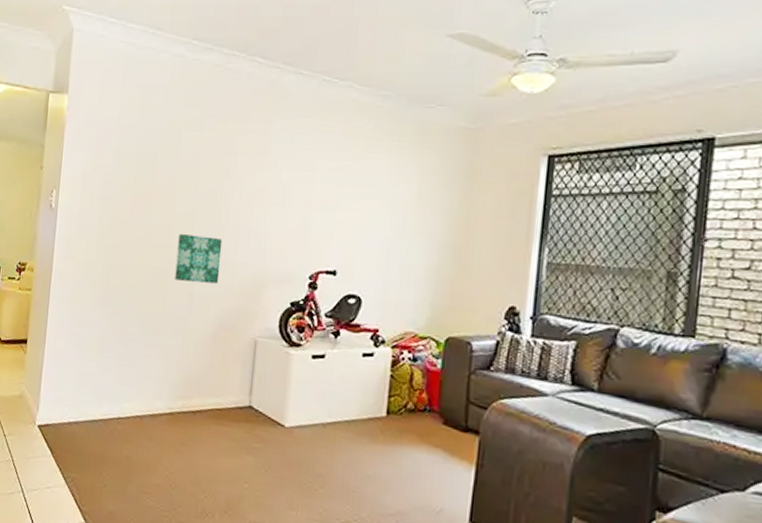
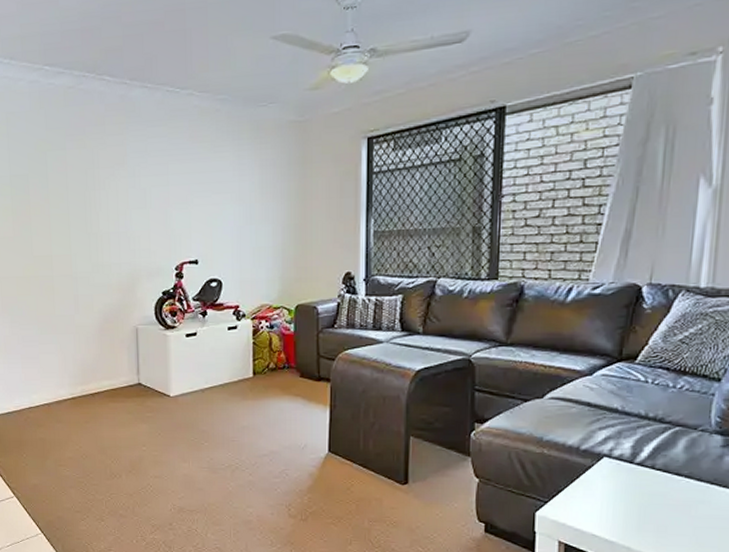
wall art: present [175,234,223,284] -> none [58,243,99,285]

